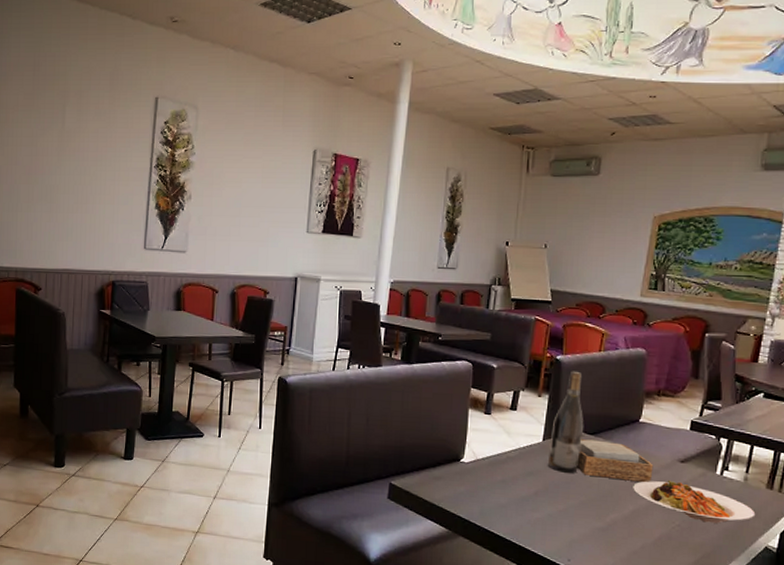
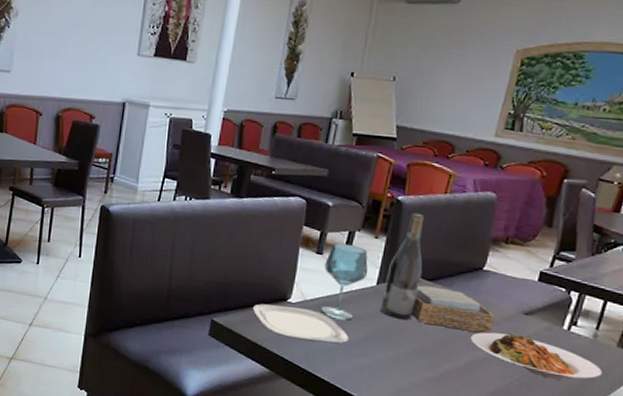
plate: none [428,464,520,500] -> present [252,304,349,344]
wine glass: none [491,403,534,477] -> present [320,243,368,321]

